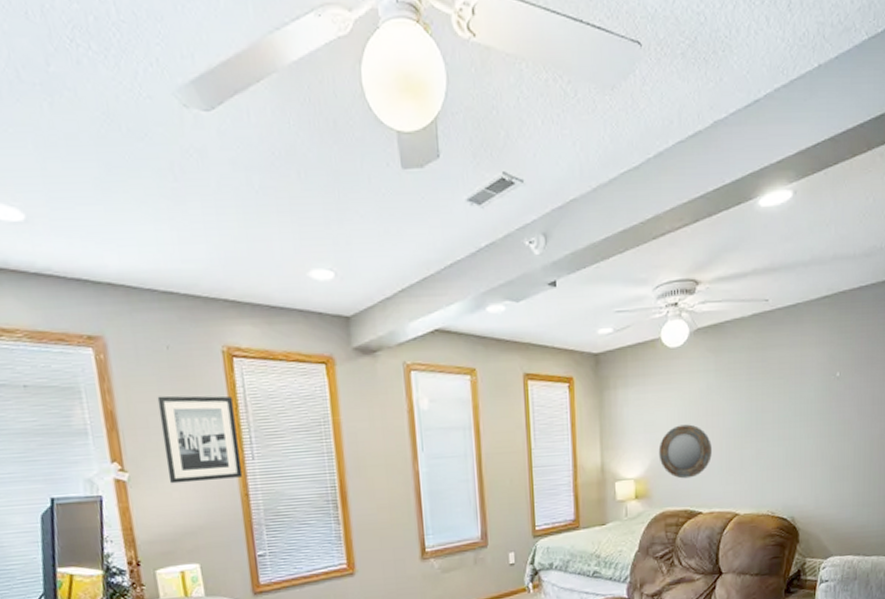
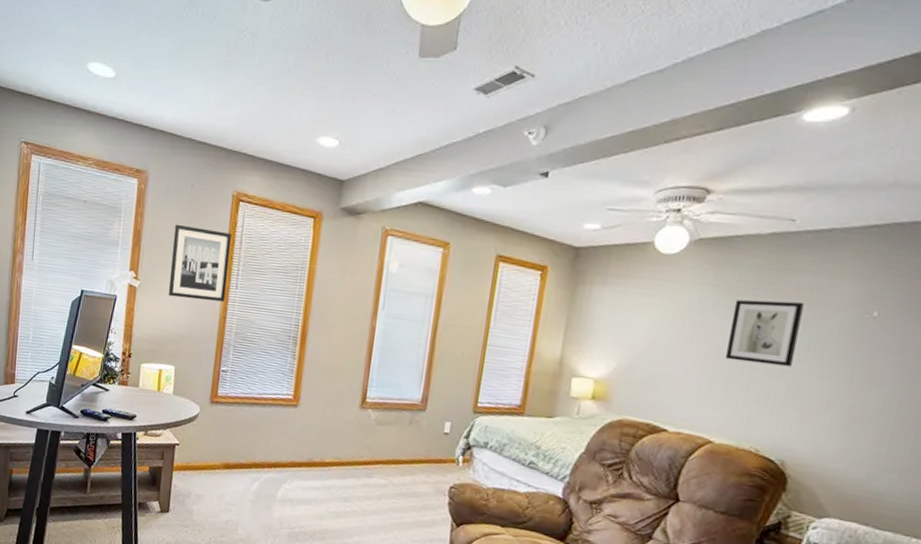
home mirror: present [658,424,712,479] -> none [627,334,694,392]
wall art: none [735,375,786,437] -> present [724,300,804,367]

